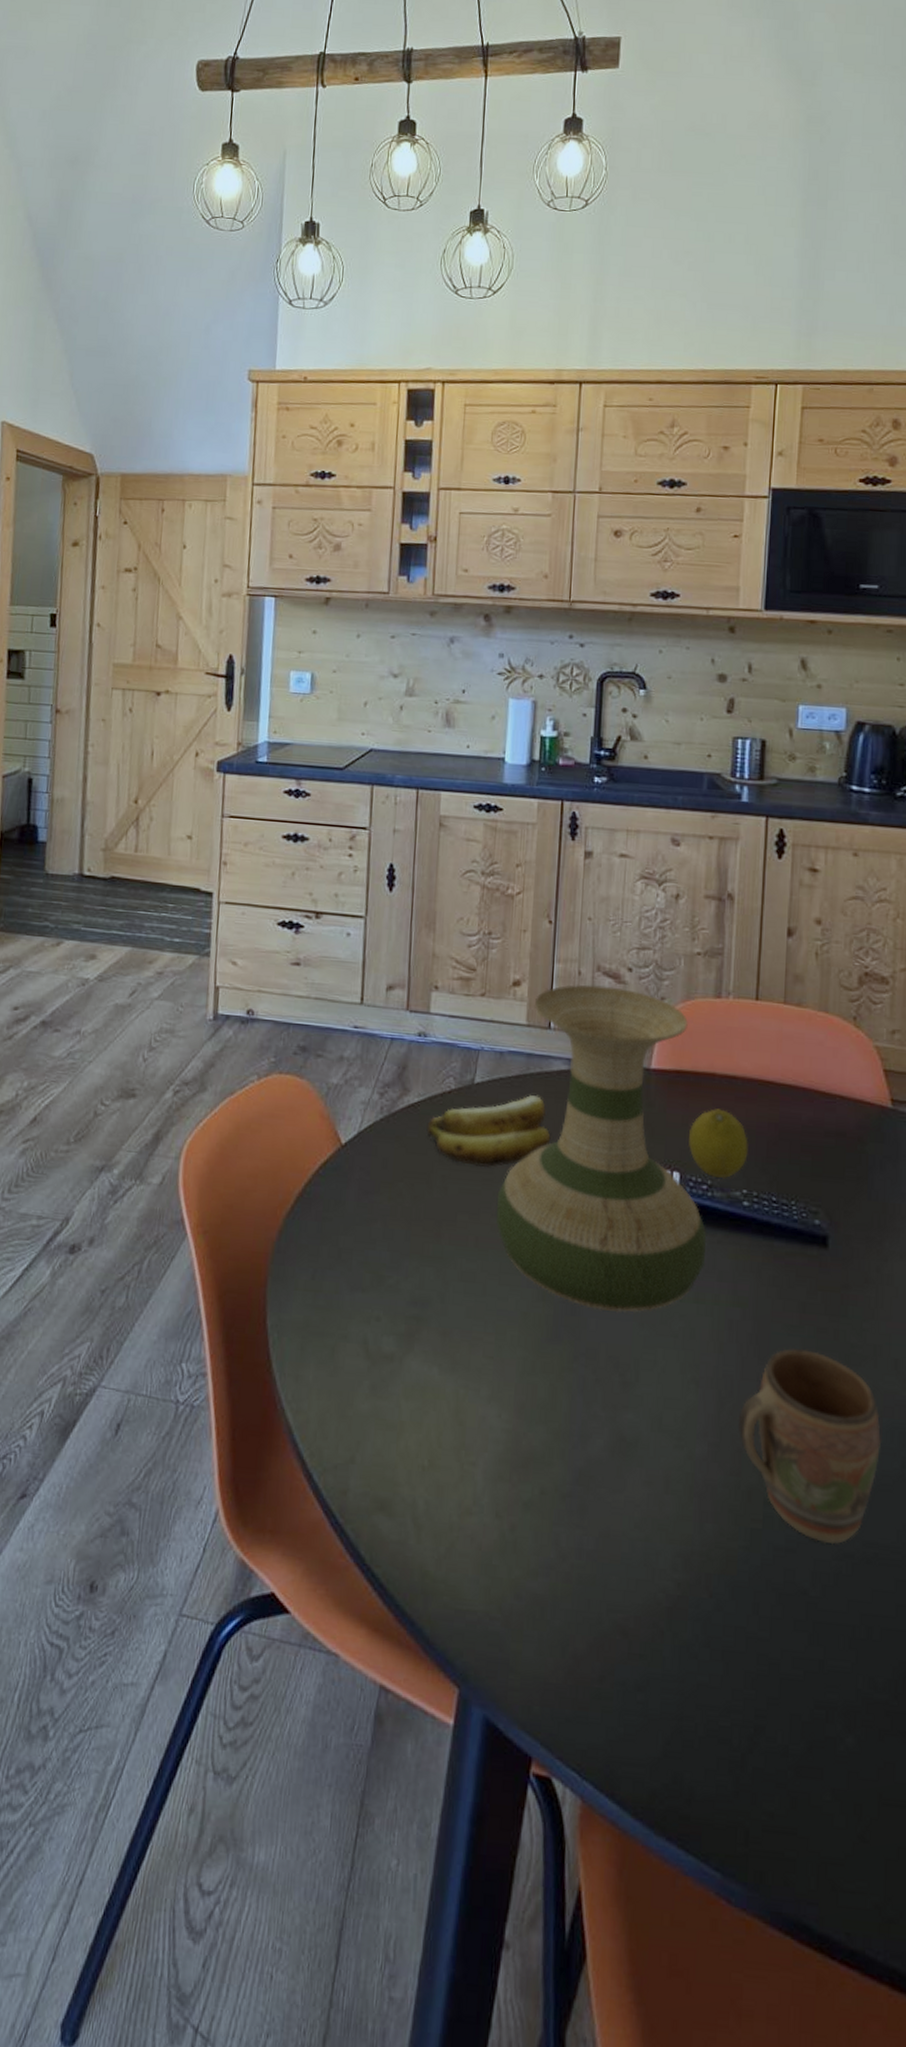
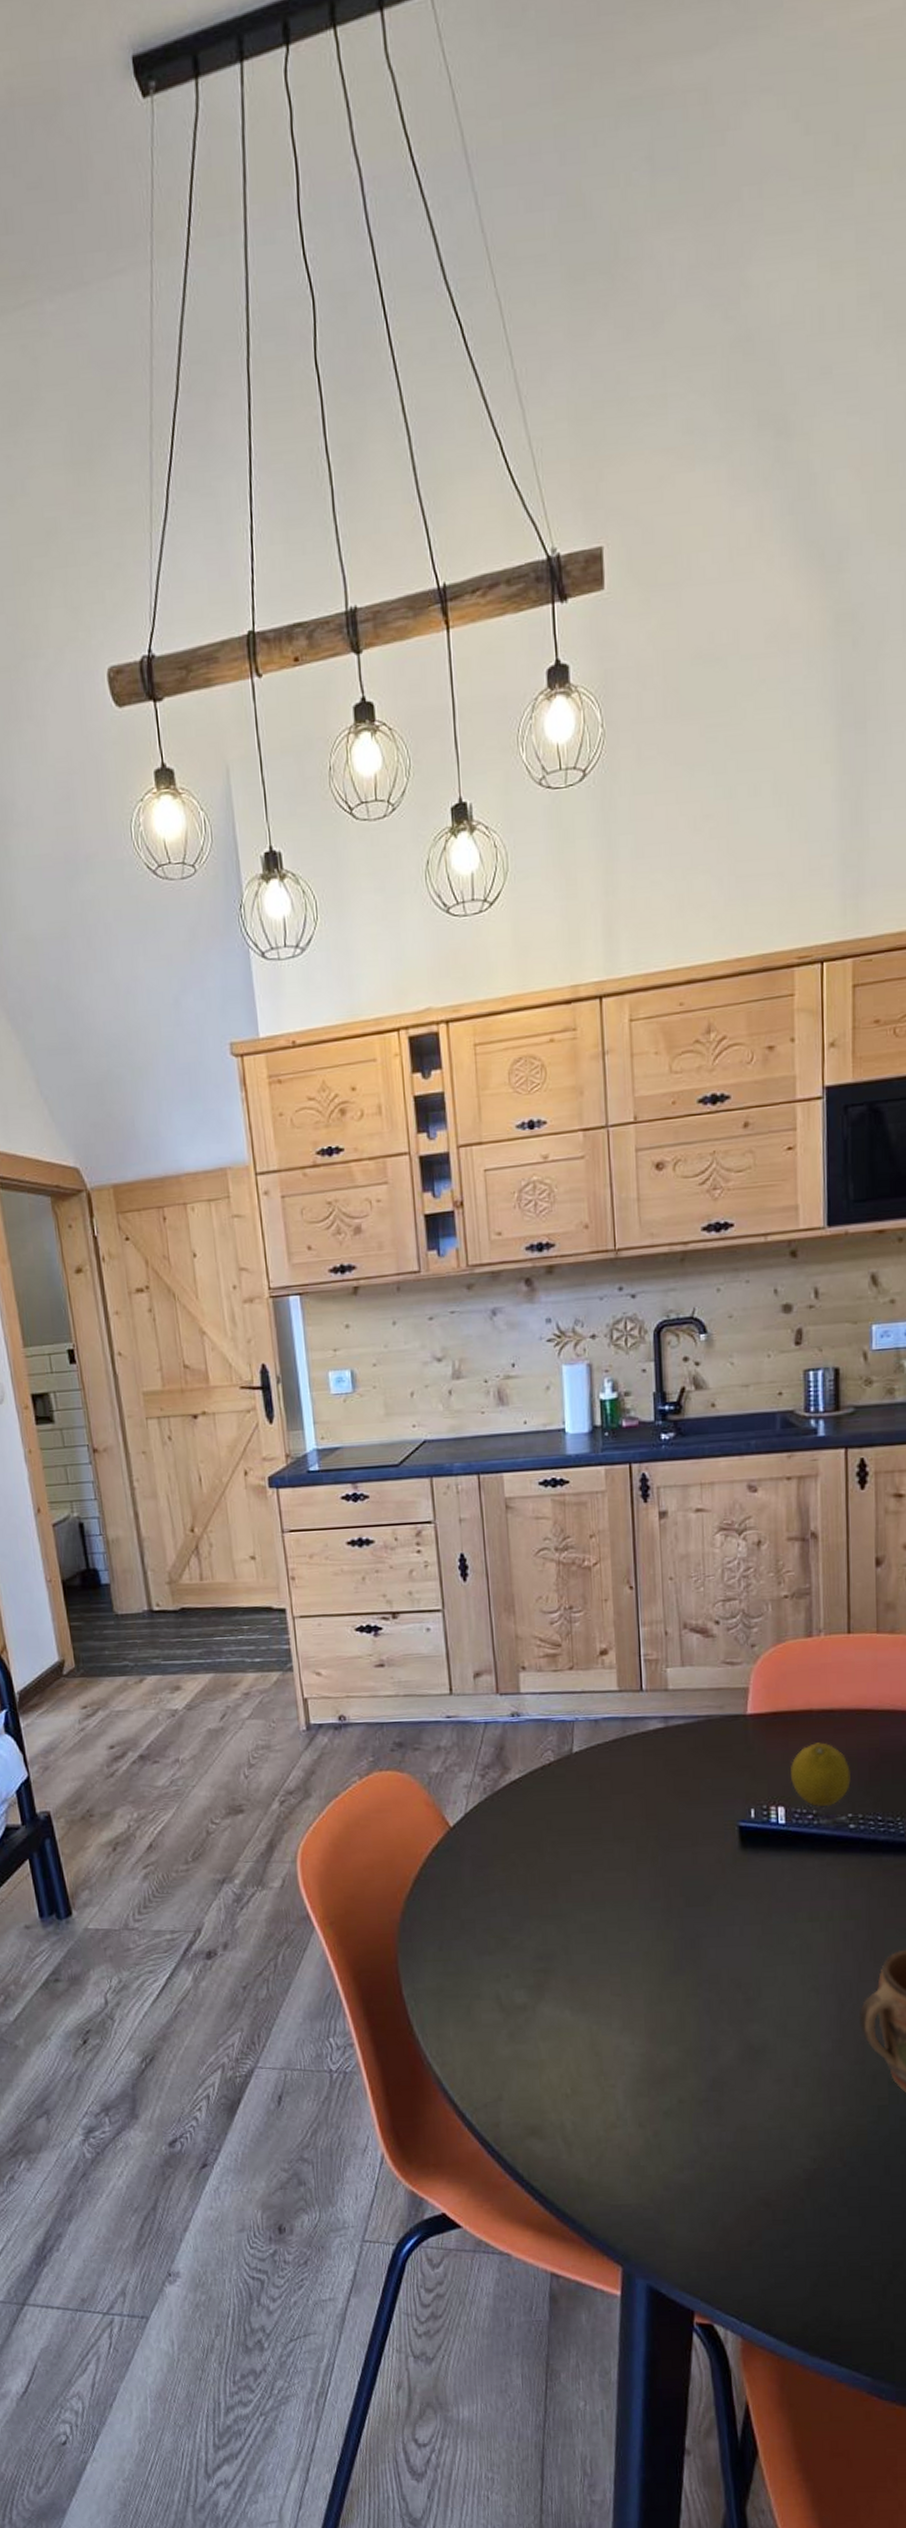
banana: present [426,1094,551,1168] -> none [531,1755,654,1830]
vase: present [496,984,706,1313] -> none [608,1641,817,1940]

